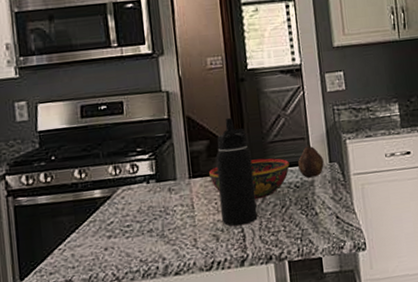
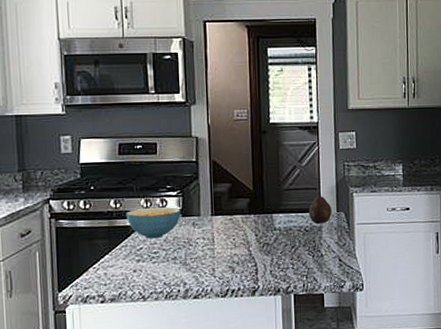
cereal bowl: none [92,172,155,211] -> present [126,207,181,239]
bowl: present [209,158,290,200] -> none [229,203,301,239]
water bottle: present [215,118,258,226] -> none [236,166,270,261]

